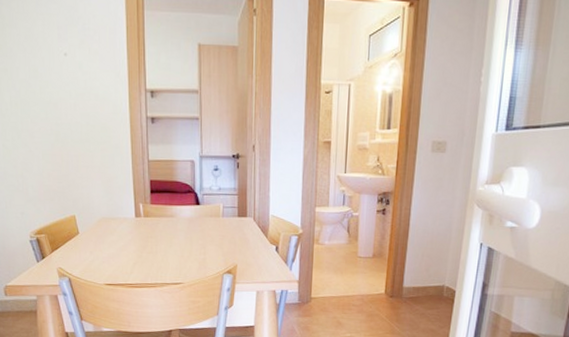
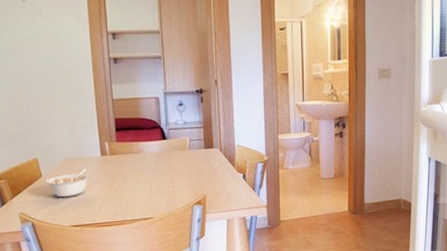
legume: none [82,228,124,256] -> present [45,168,90,197]

